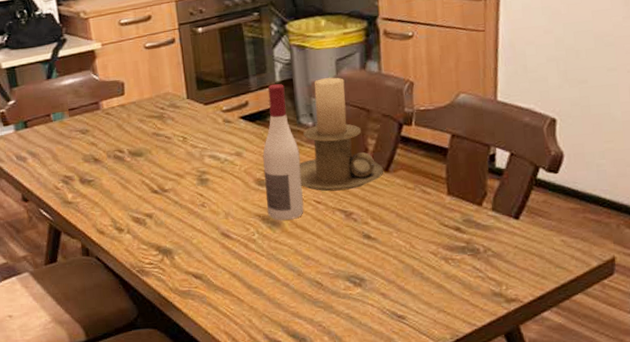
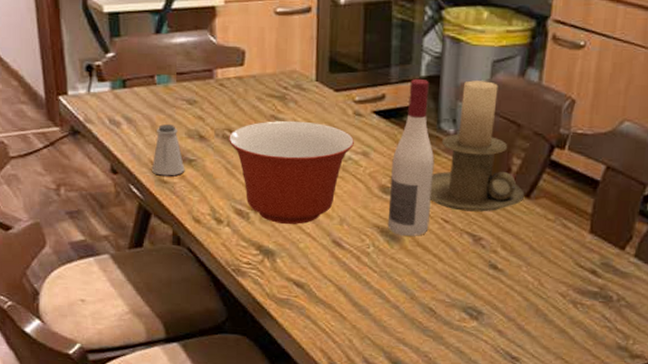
saltshaker: none [57,153,86,198] -> present [152,124,185,176]
mixing bowl: none [119,134,228,225] -> present [228,120,354,224]

